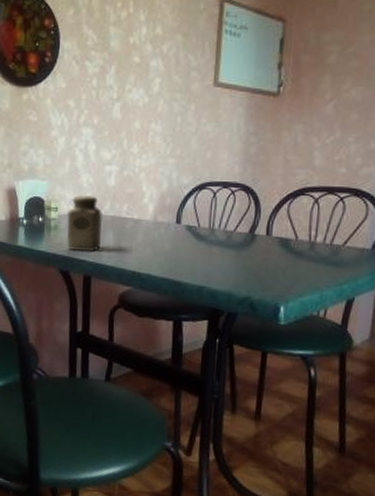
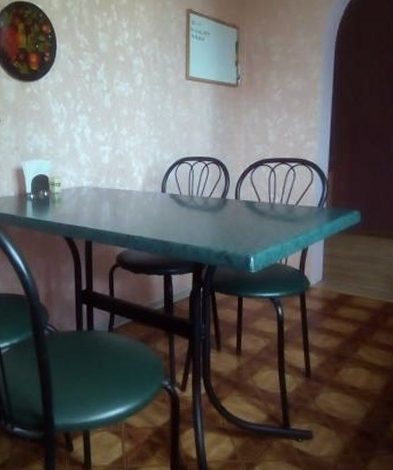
salt shaker: present [66,194,103,252] -> none [69,171,100,220]

